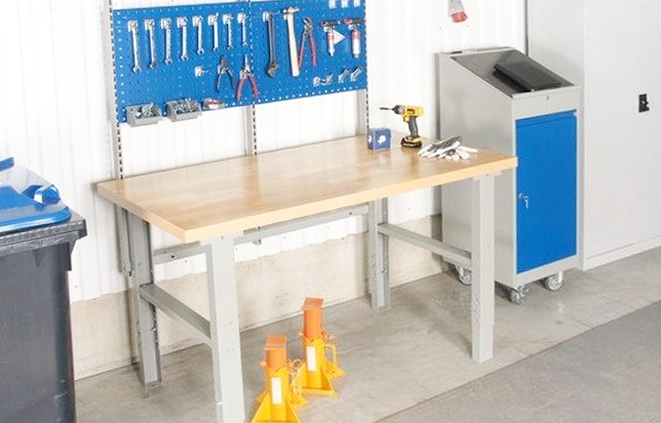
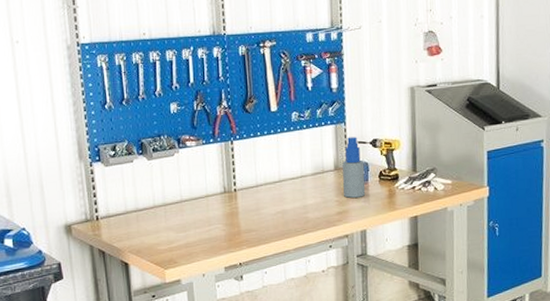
spray bottle: none [364,103,388,164] -> present [342,137,366,198]

